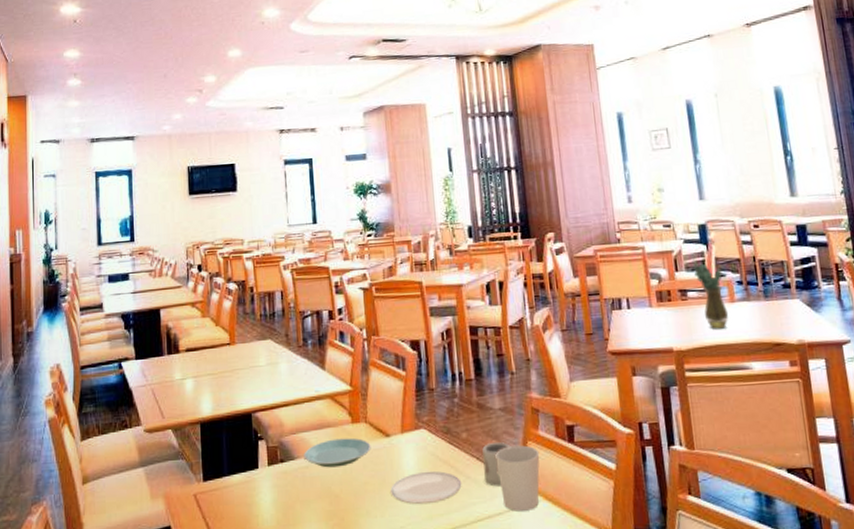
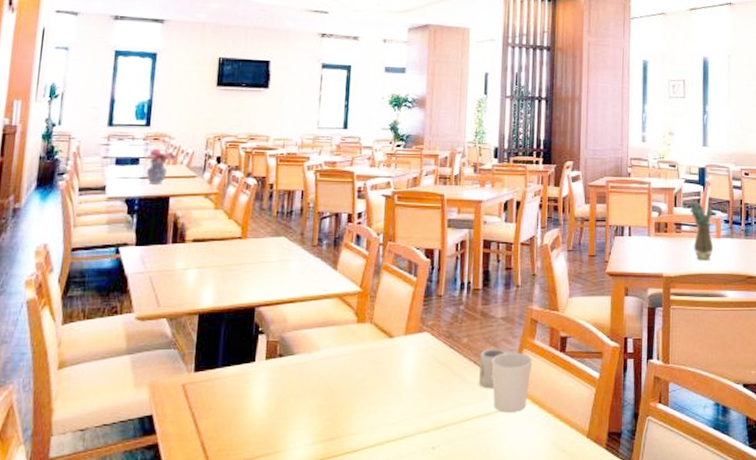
flower arrangement: none [134,262,161,298] -> present [145,148,176,184]
plate: present [304,438,371,468] -> none [304,337,373,364]
plate: present [390,470,462,505] -> none [387,372,457,403]

